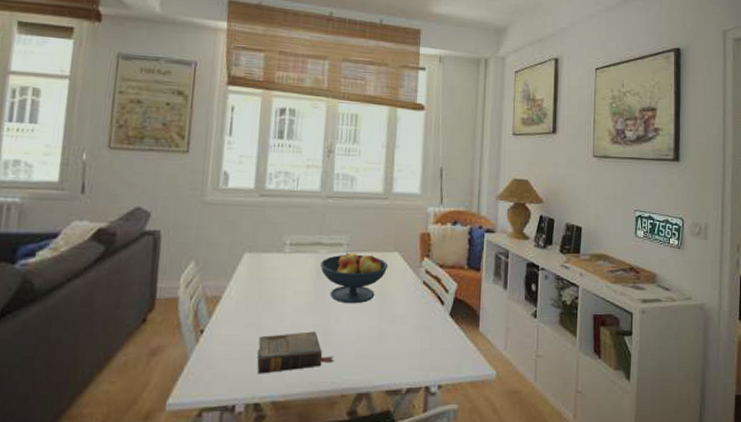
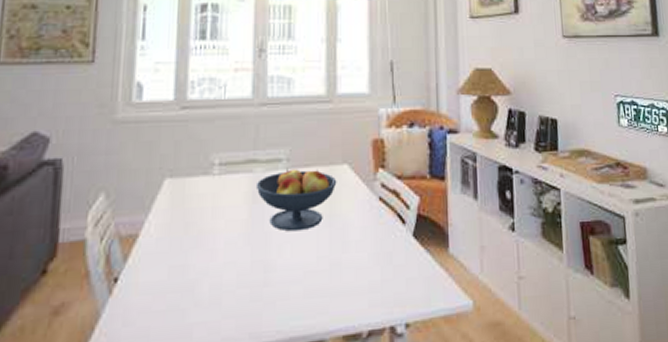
book: present [257,331,335,374] -> none [185,269,280,328]

